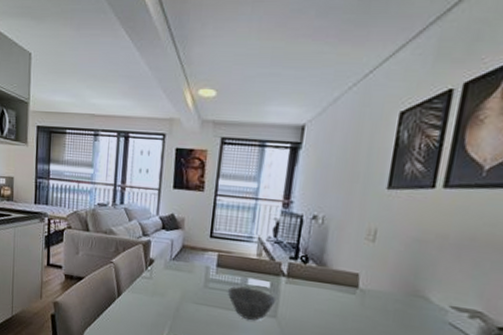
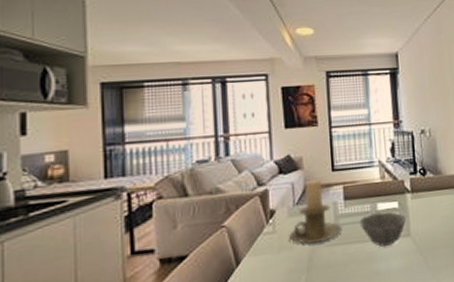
candle holder: none [162,241,210,299] -> present [289,179,342,244]

